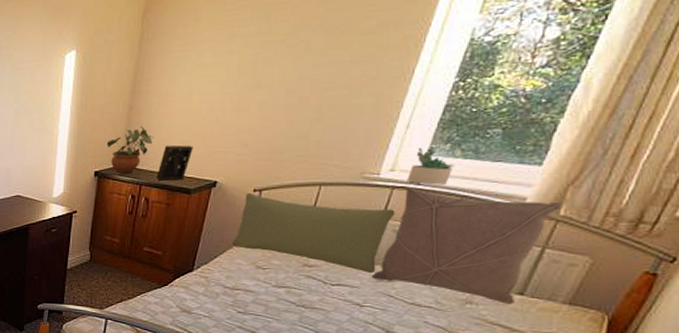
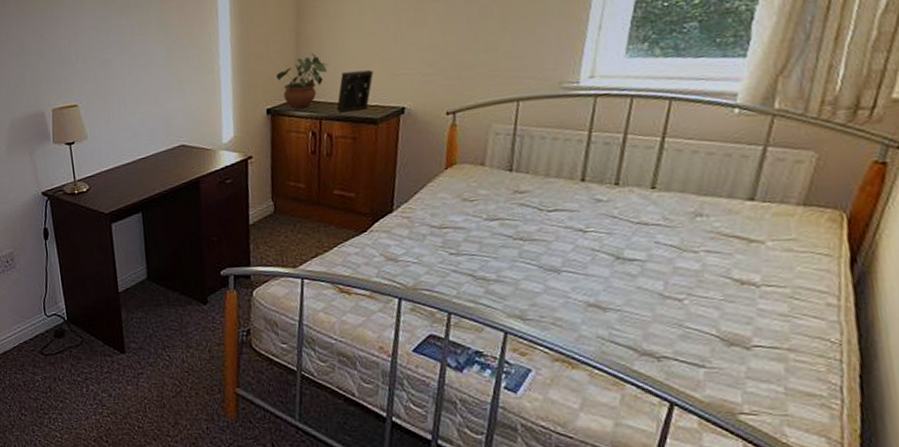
pillow: present [232,192,396,274] -> none [432,116,604,195]
pillow: present [373,186,561,304] -> none [590,92,774,213]
succulent plant: present [407,146,456,185] -> none [608,46,657,90]

